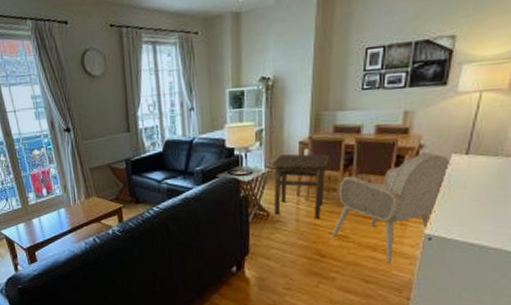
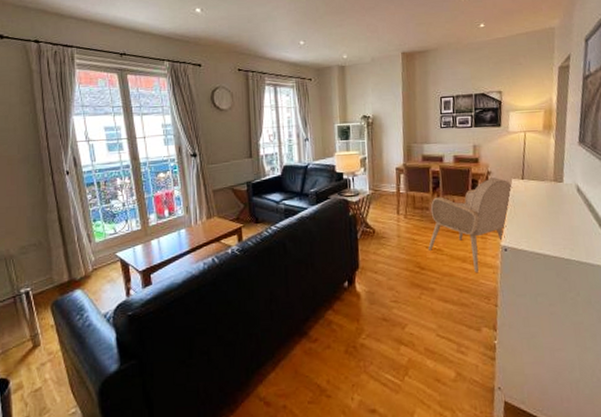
side table: present [272,153,330,218] -> none [375,178,421,234]

